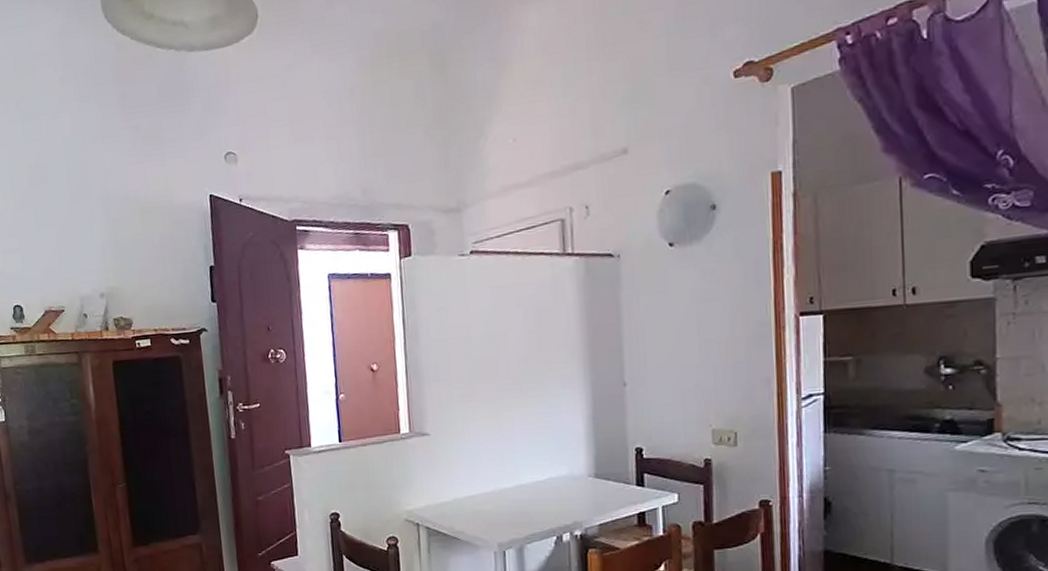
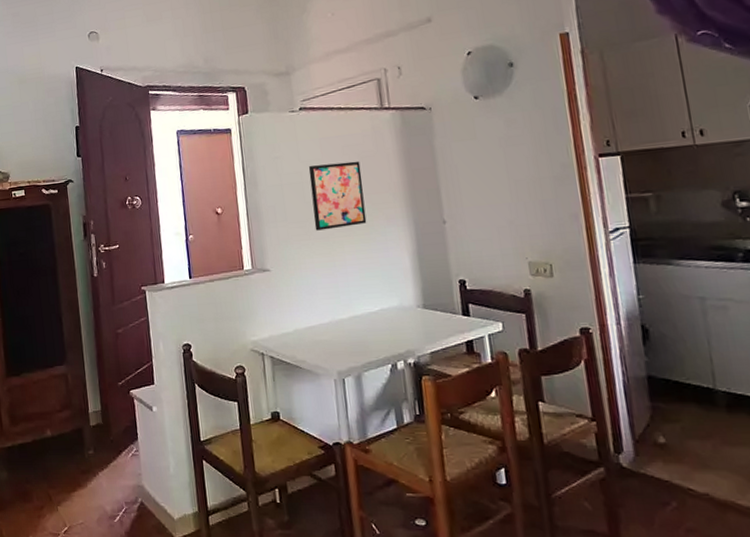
wall art: none [477,314,540,392] -> present [308,161,367,231]

